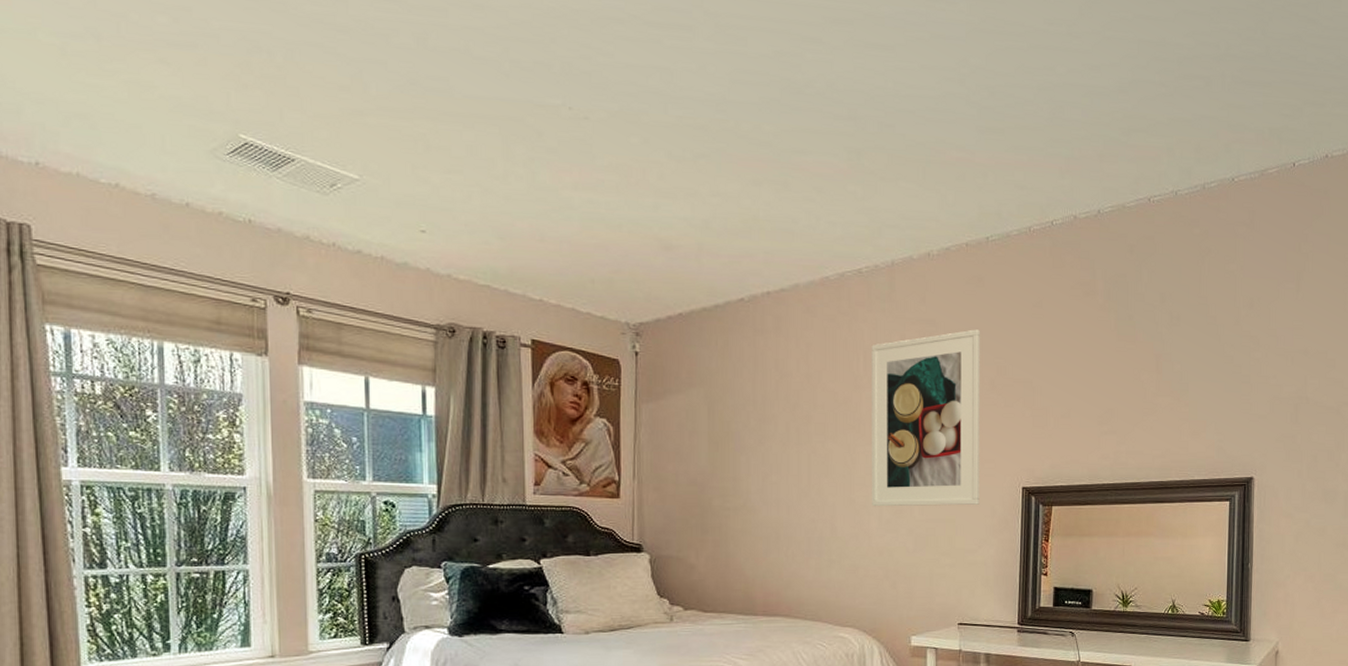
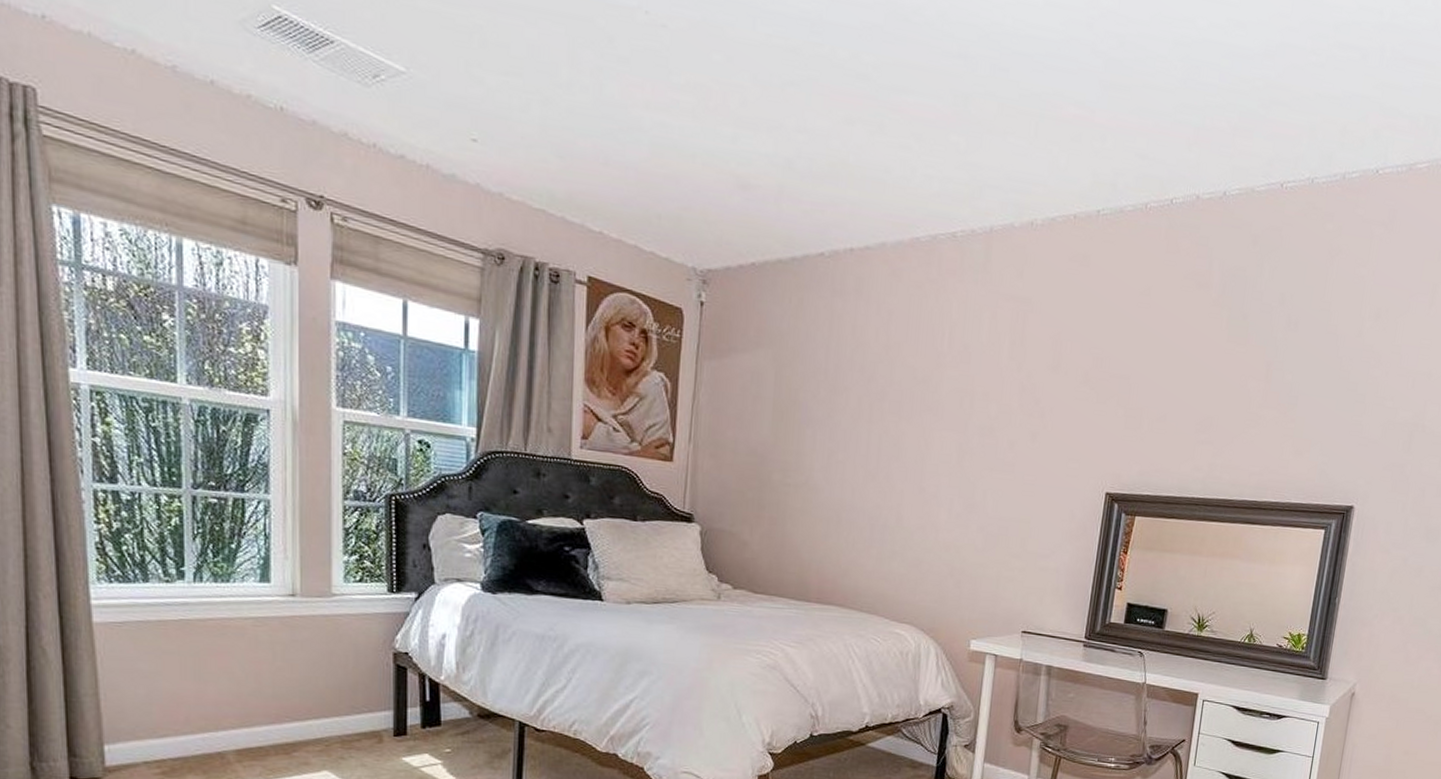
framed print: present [871,329,981,507] -> none [943,313,1080,507]

